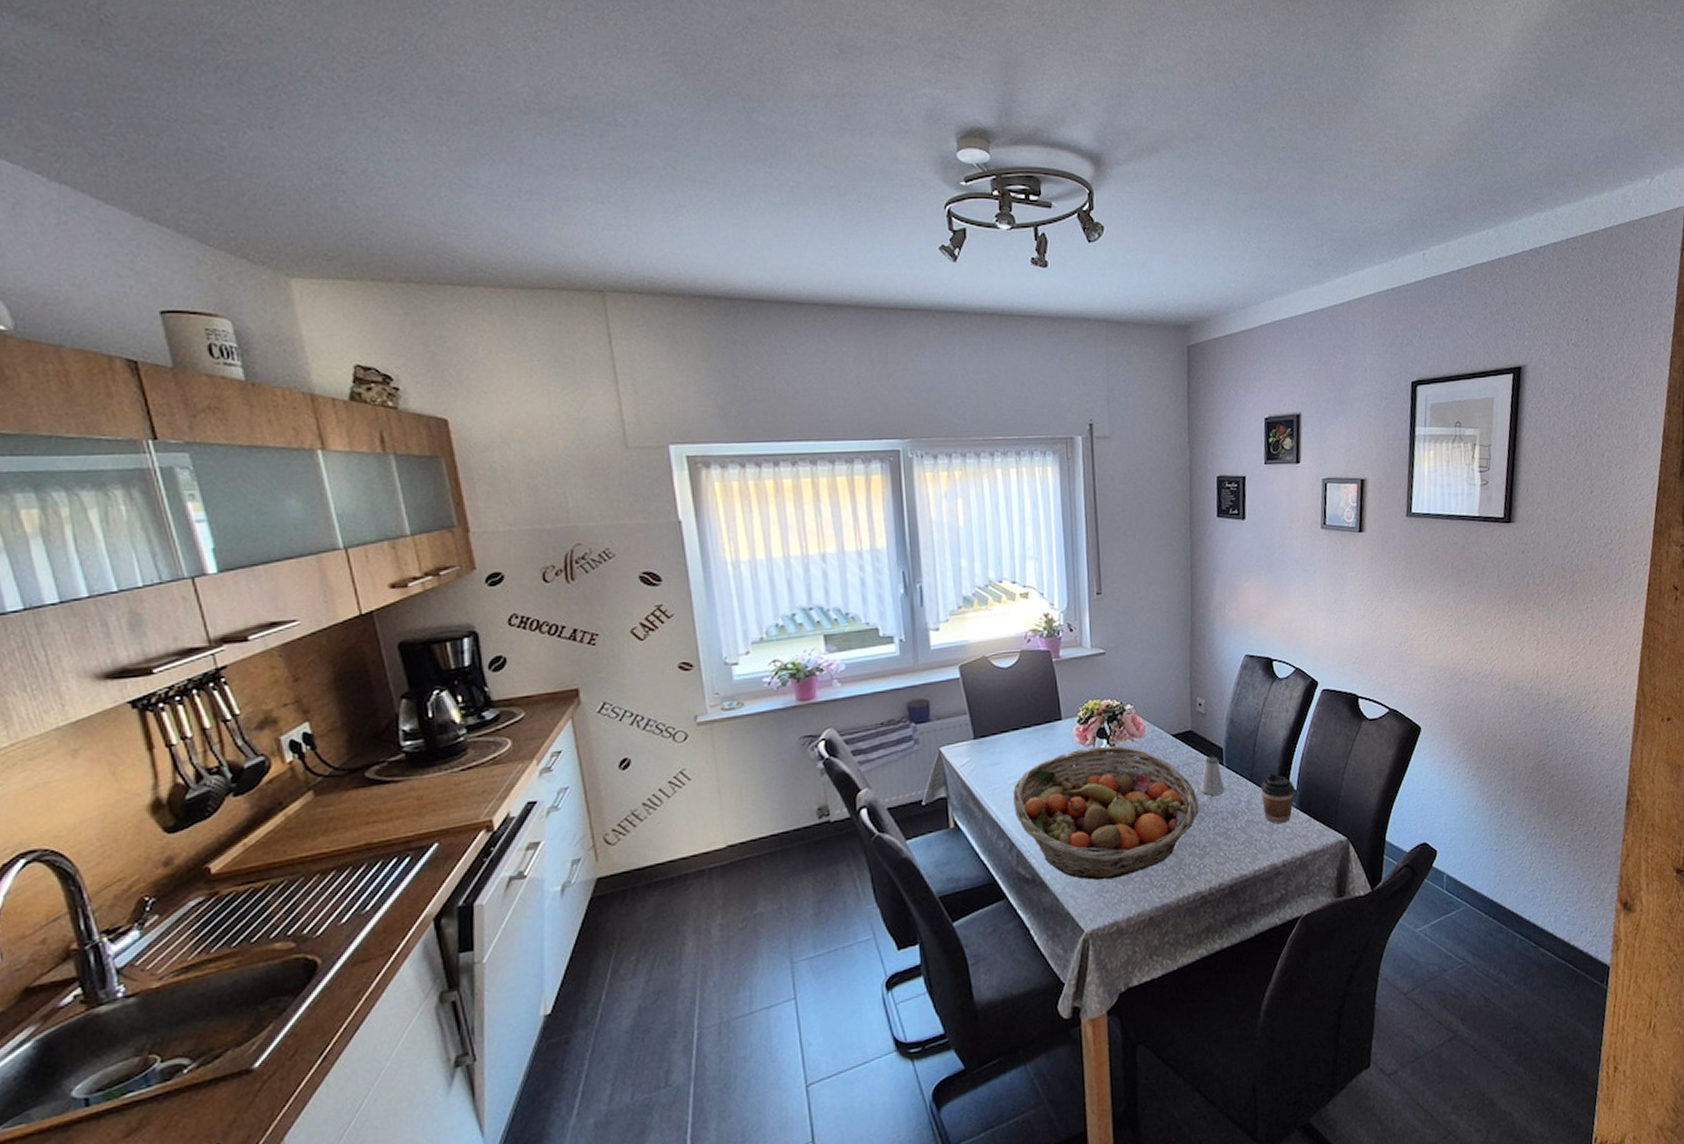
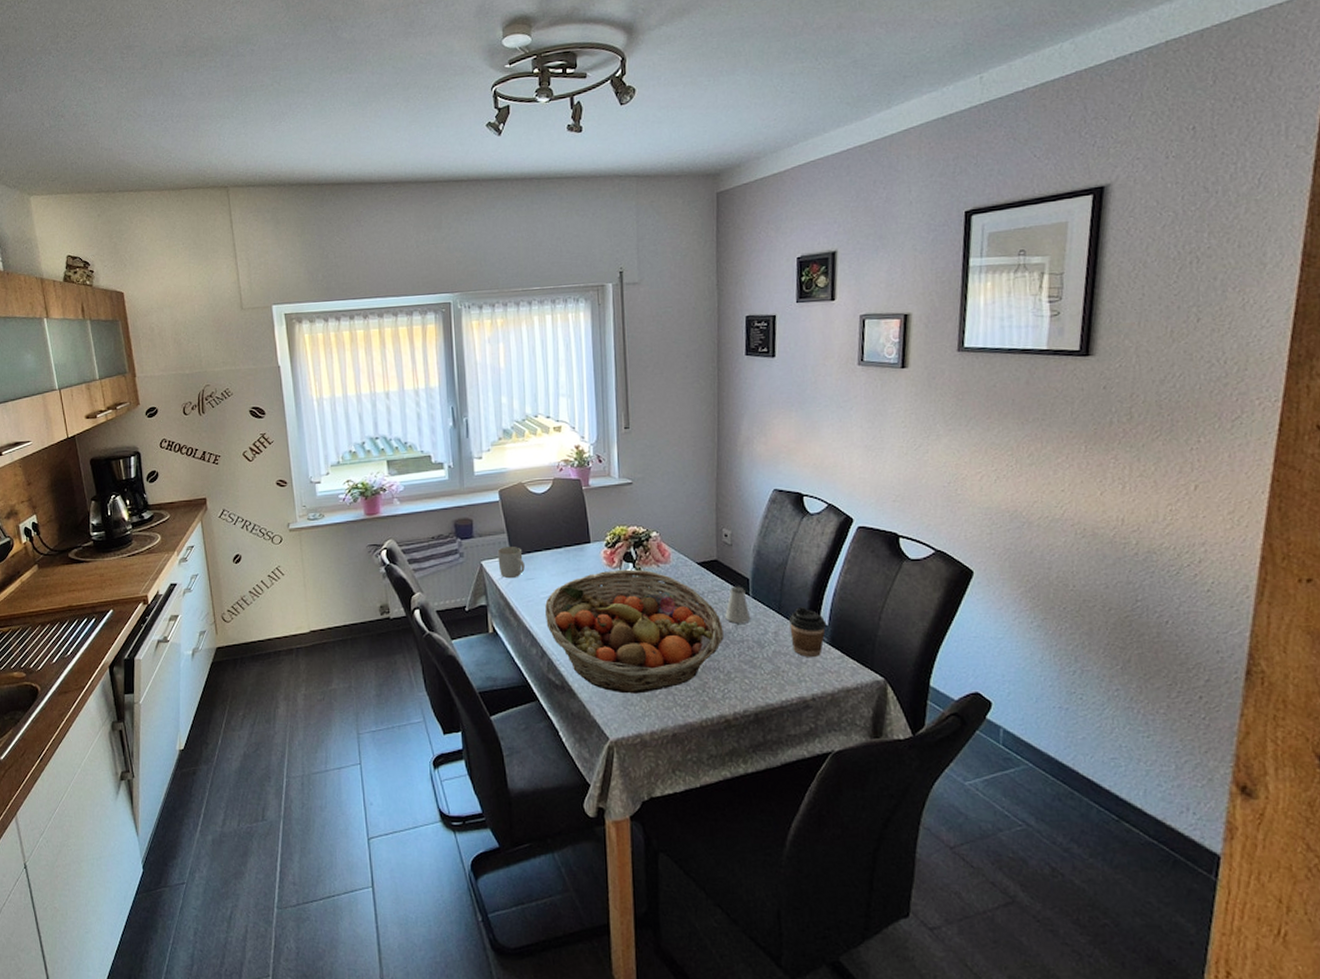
mug: none [958,728,990,765] -> present [497,547,525,579]

